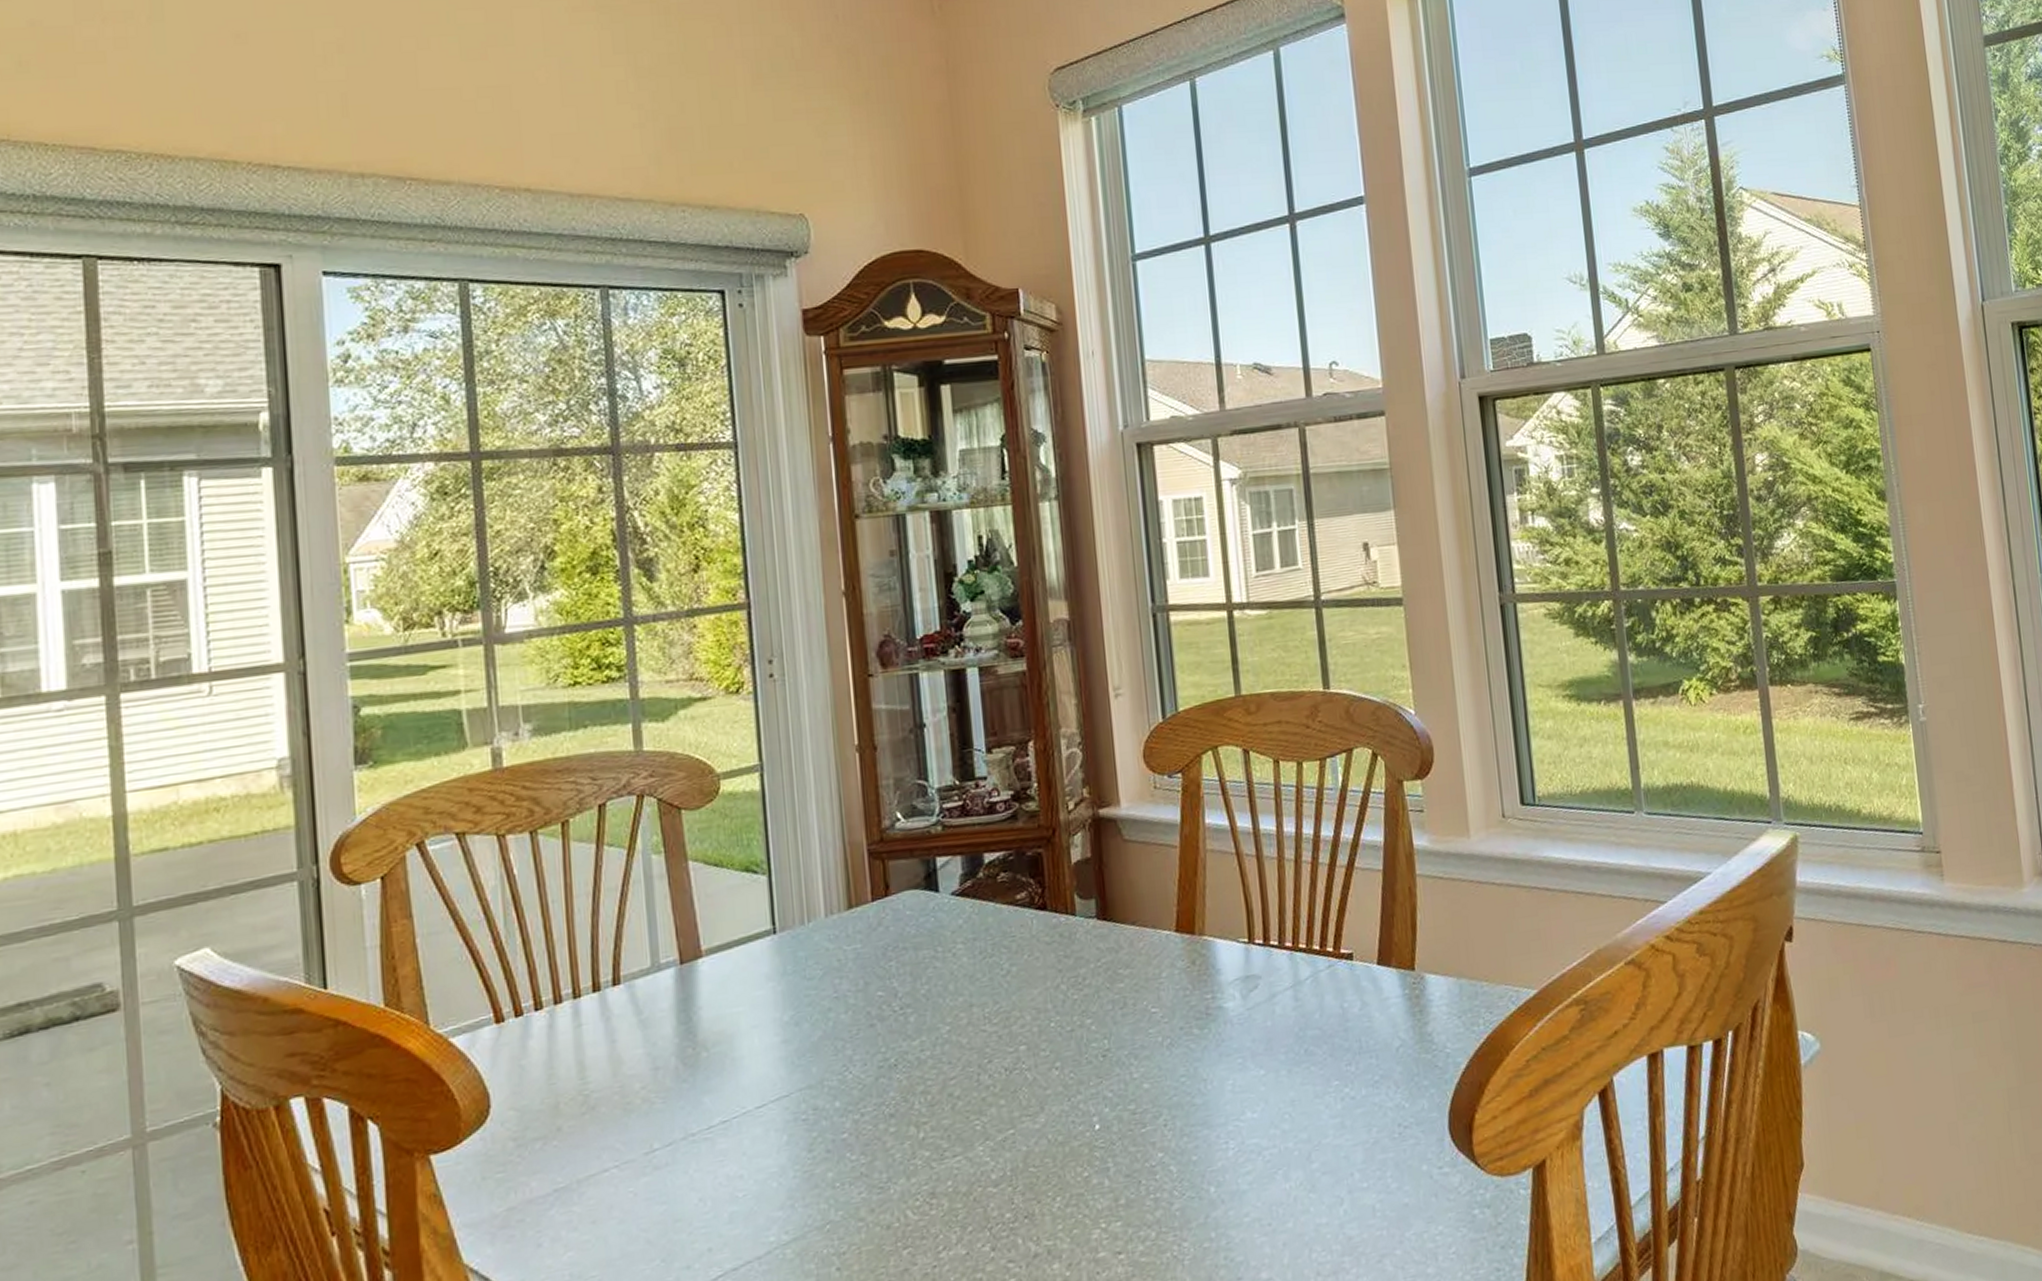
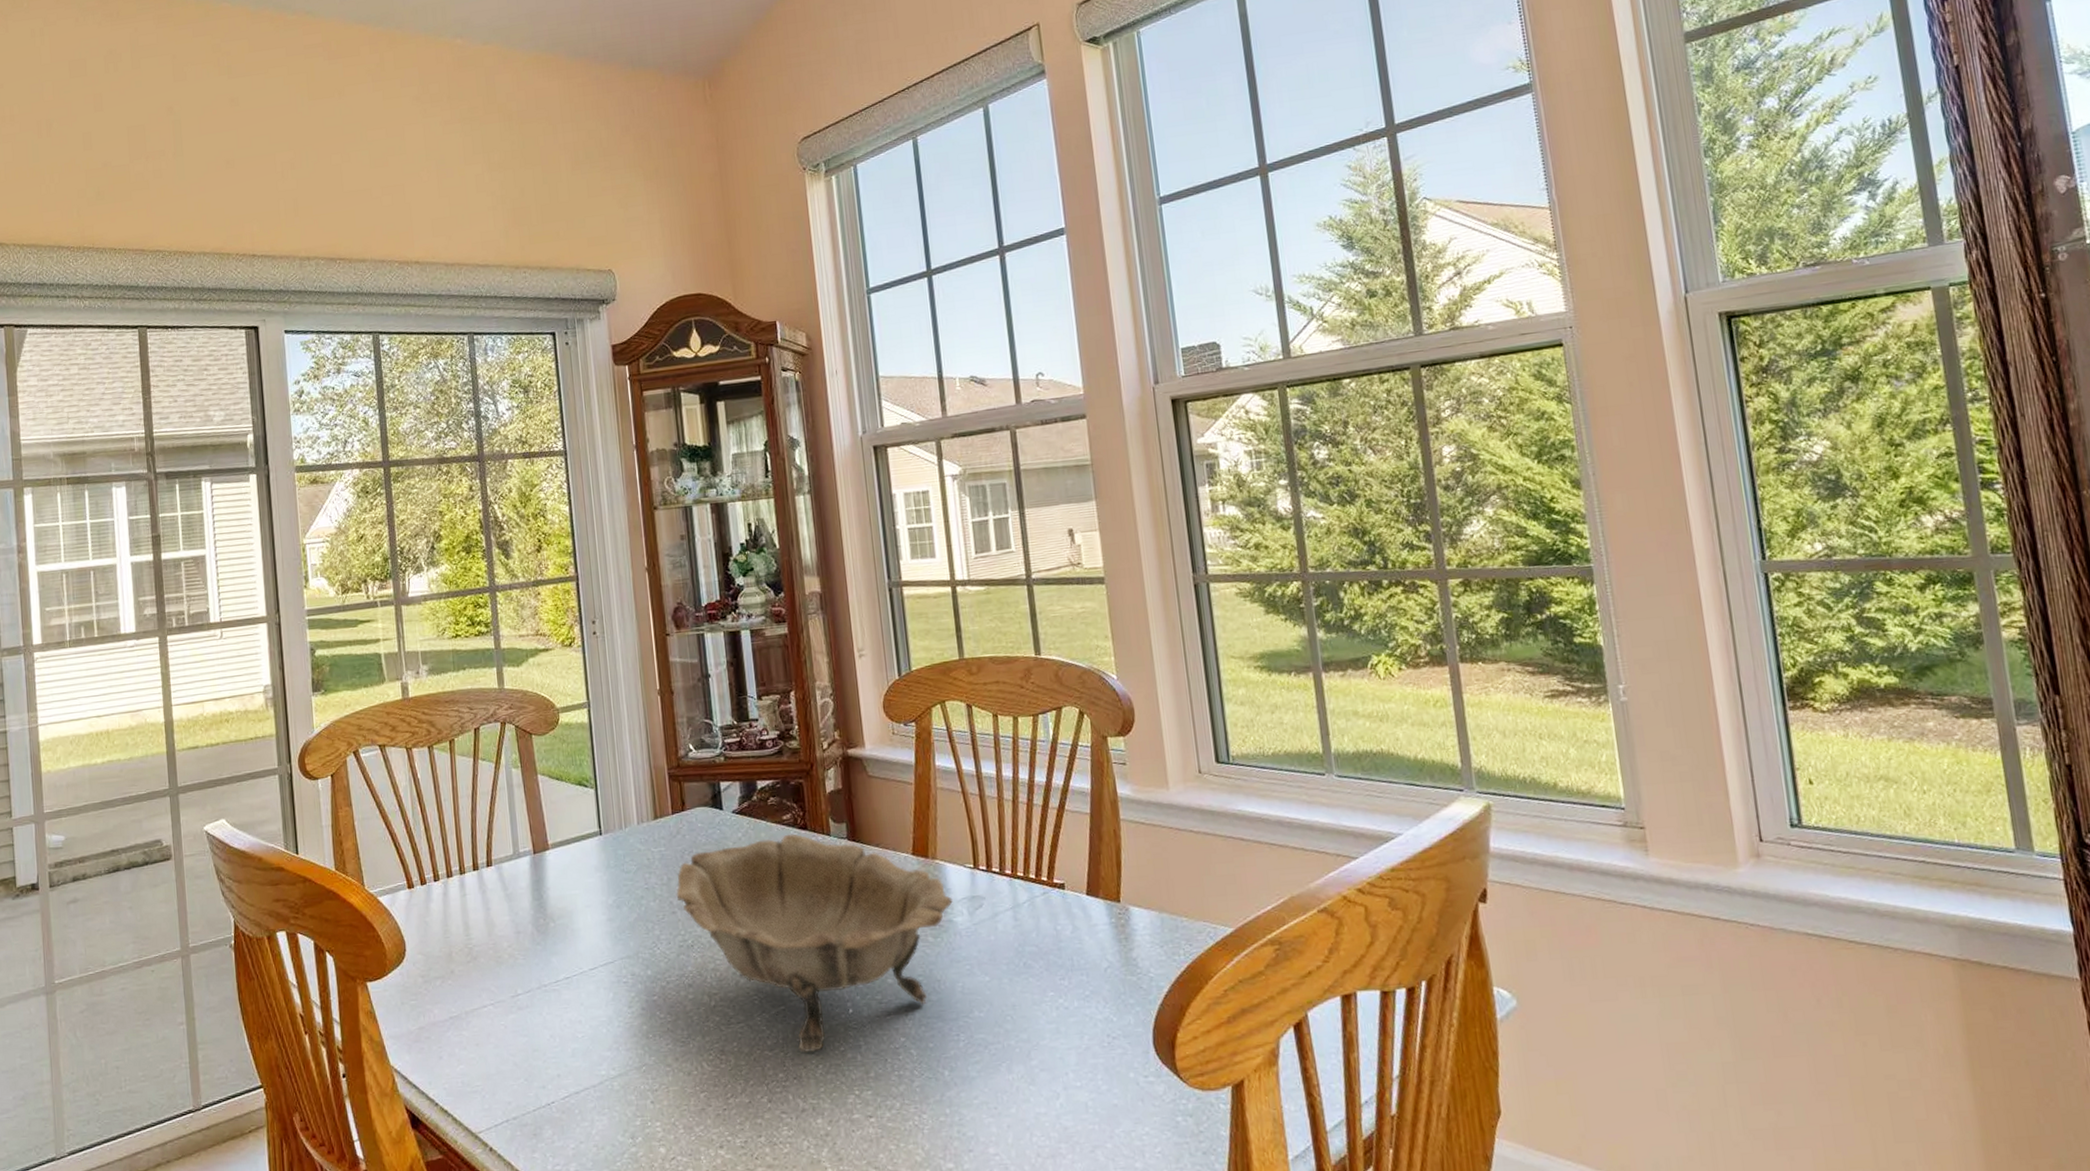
decorative bowl: none [875,916,1223,1184] -> present [676,834,953,1052]

